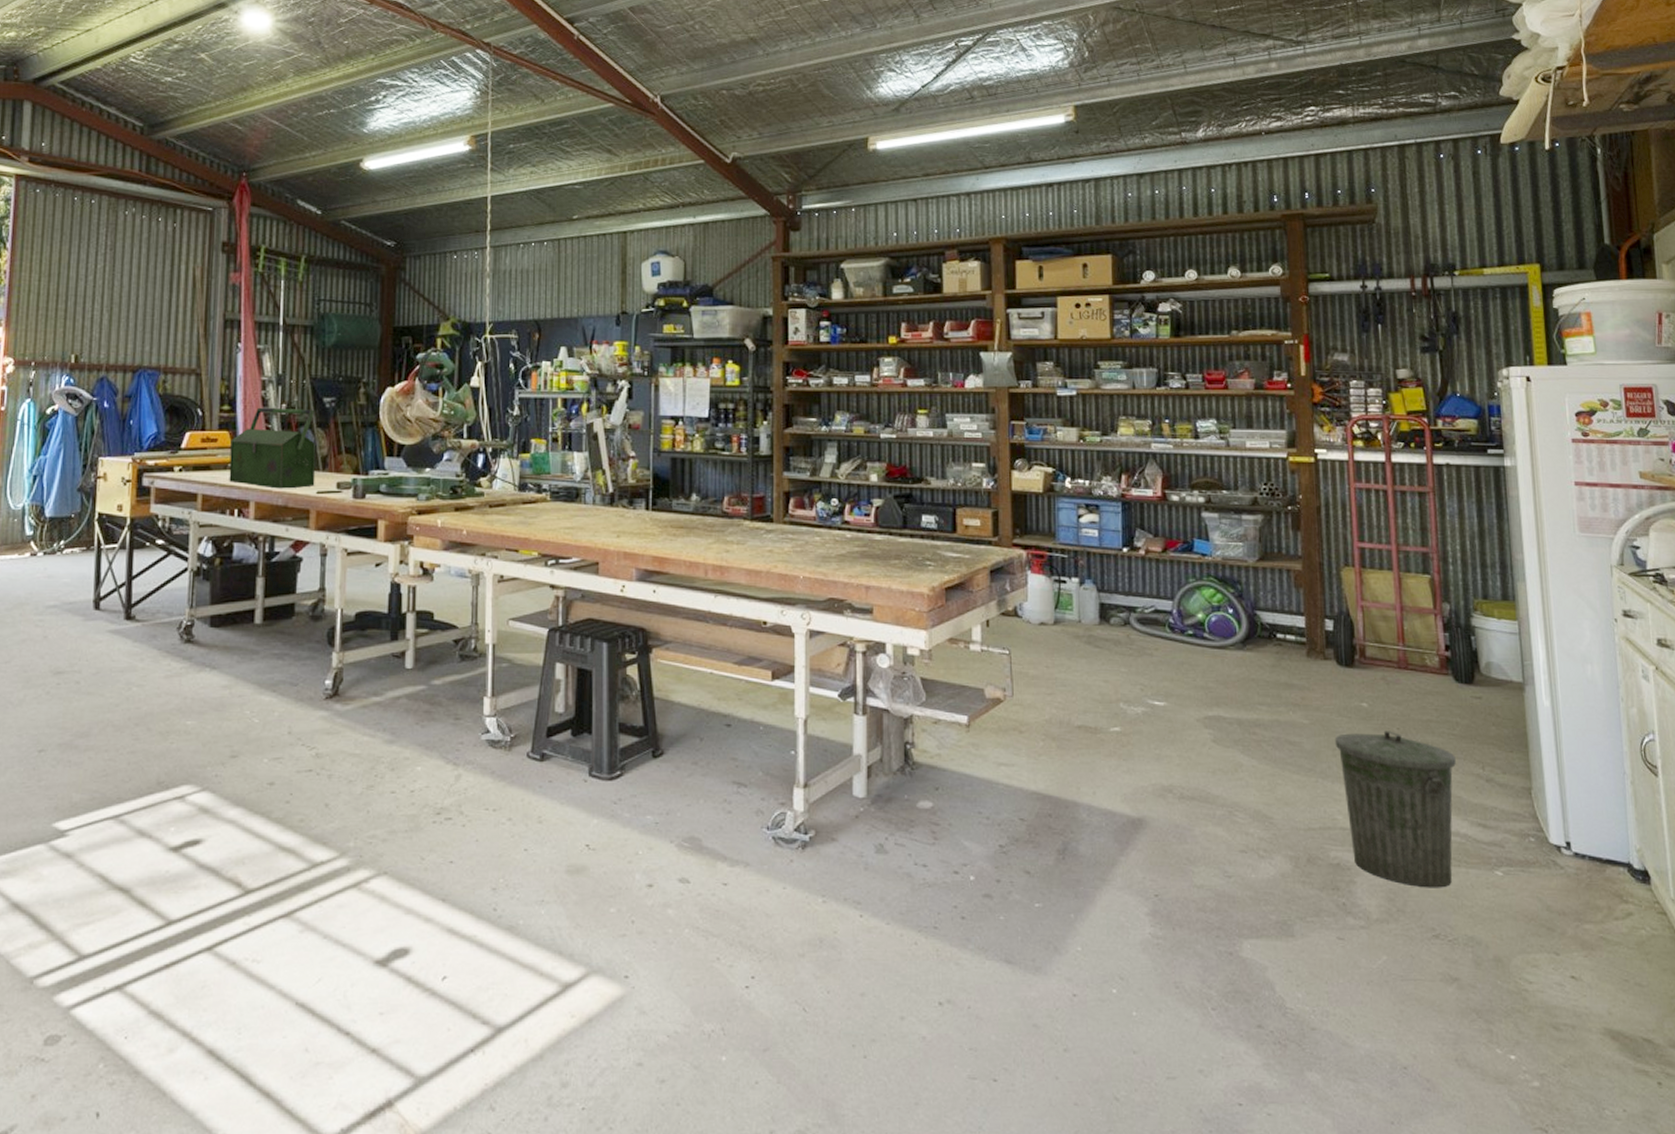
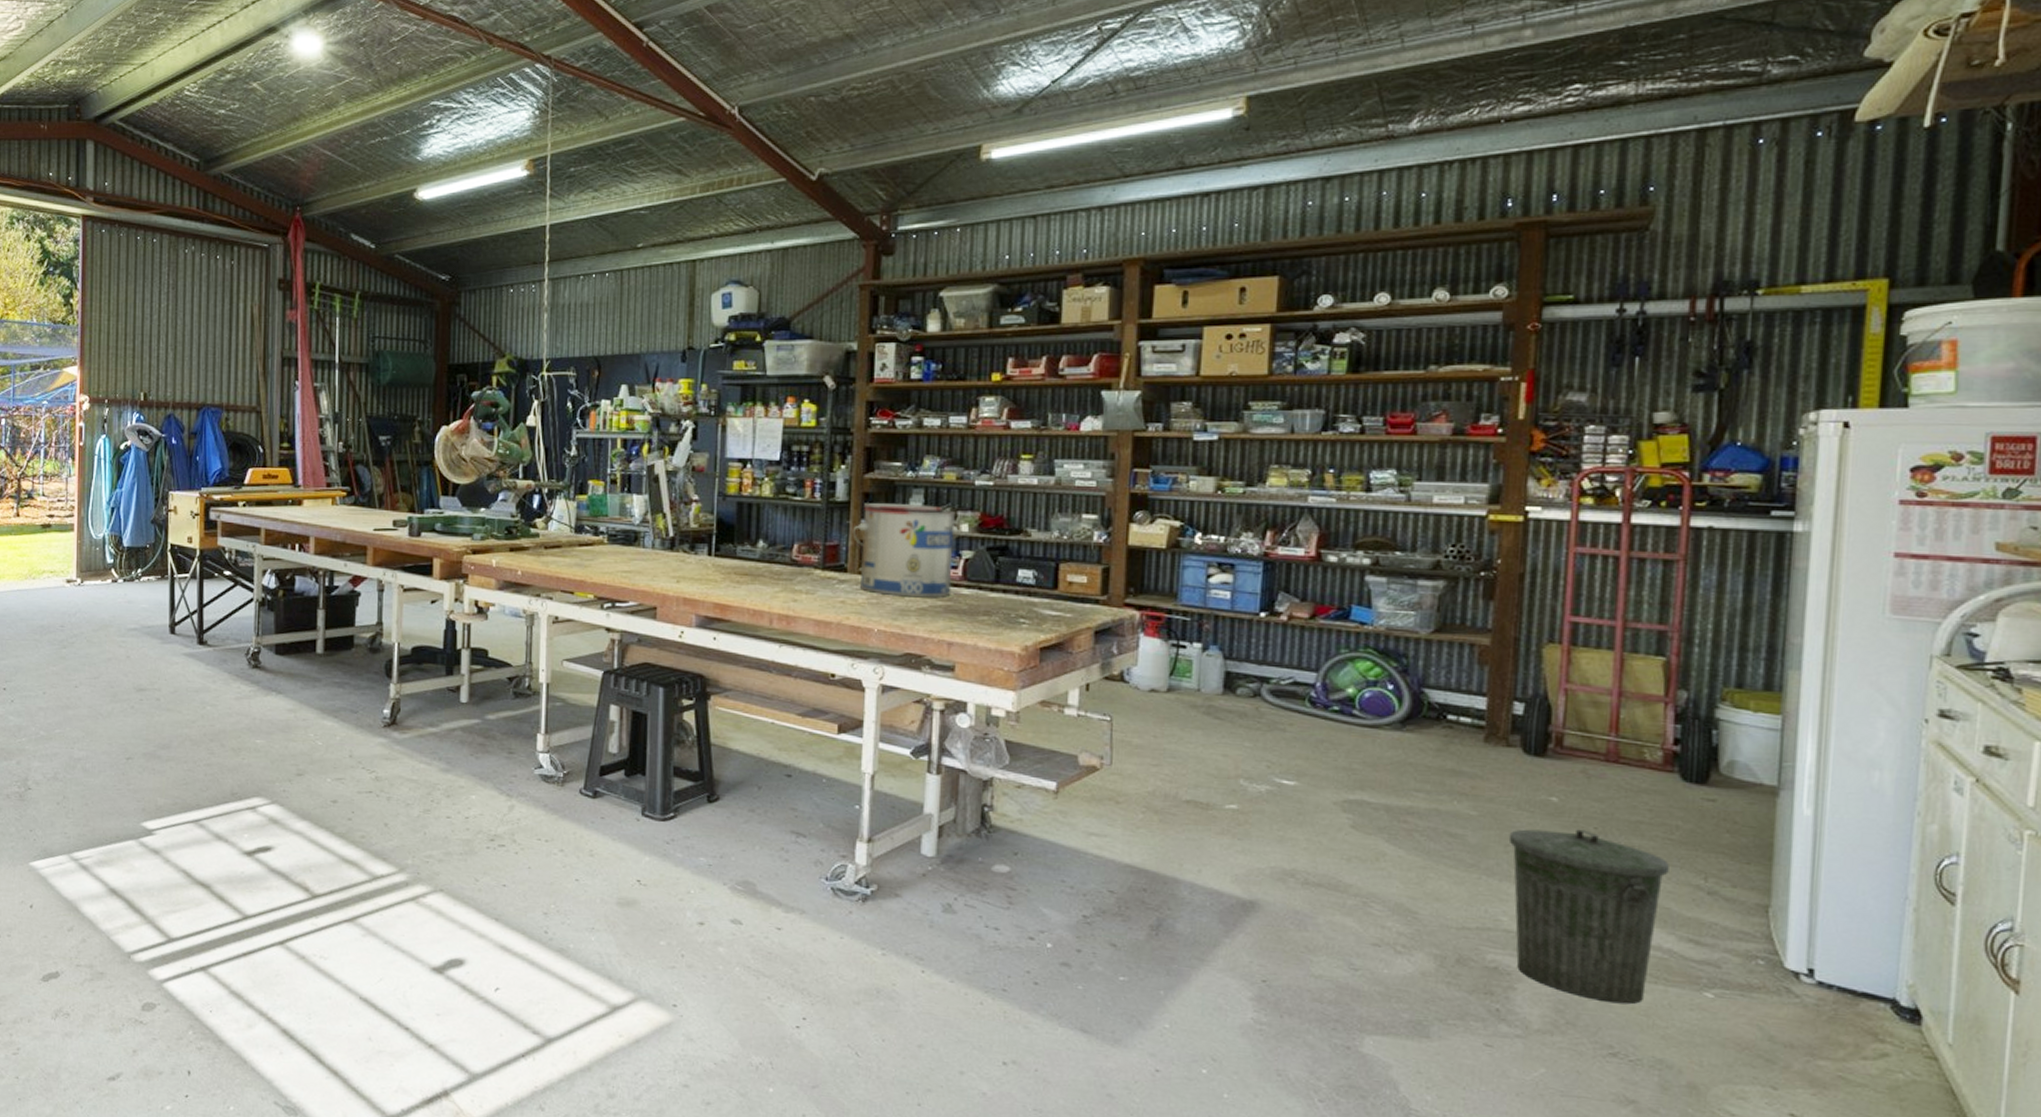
tool box: present [229,408,316,489] -> none [290,446,372,526]
paint can: none [776,456,872,545] -> present [852,503,962,598]

